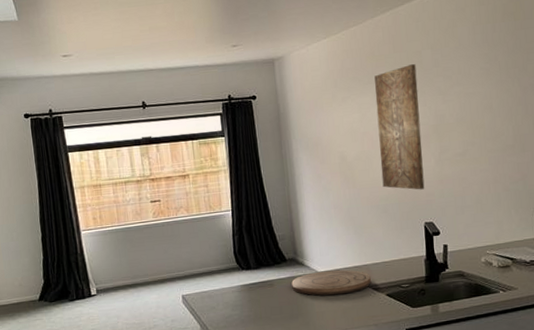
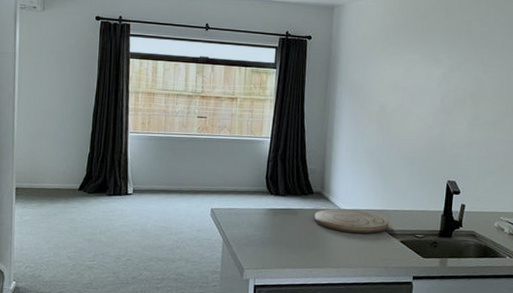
wall art: present [374,64,425,190] -> none [414,32,464,150]

